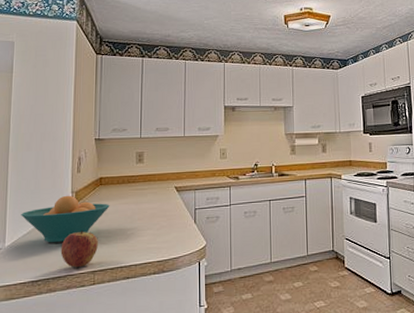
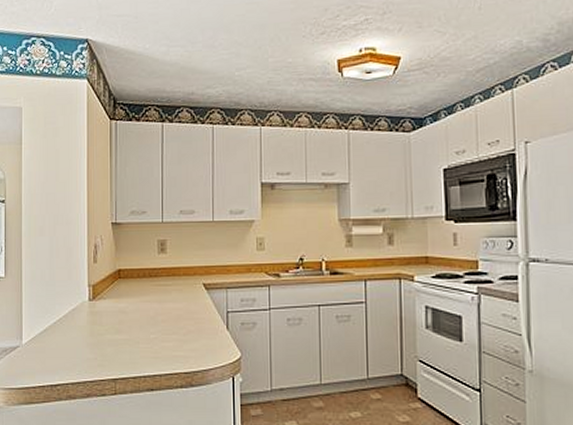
fruit bowl: present [21,195,110,243] -> none [37,289,130,344]
apple: present [60,231,98,268] -> none [79,331,118,374]

